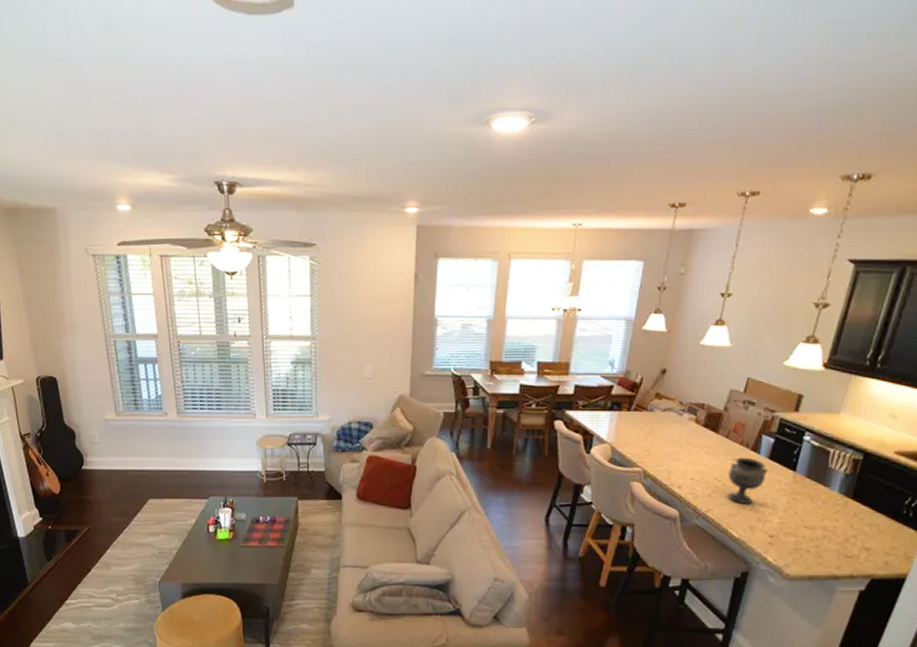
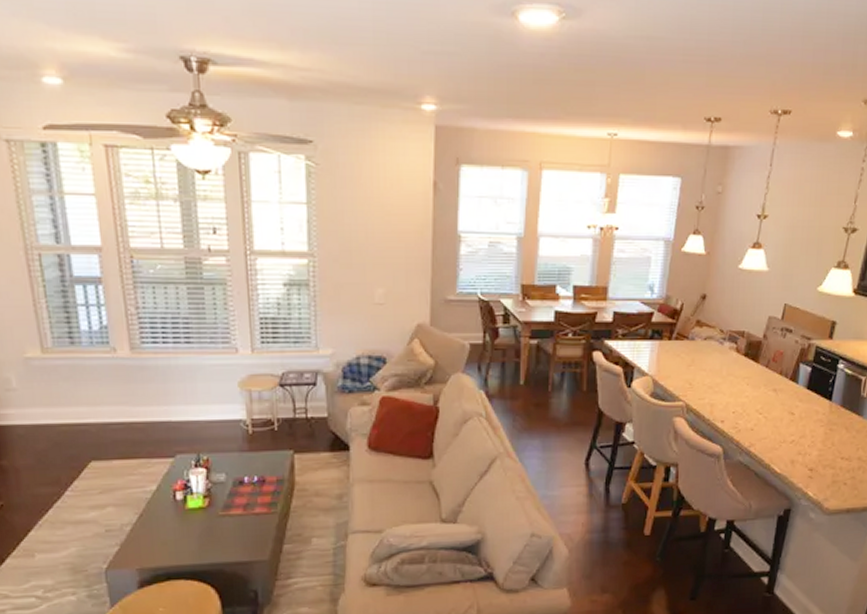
goblet: present [728,457,769,505] -> none [769,387,807,438]

